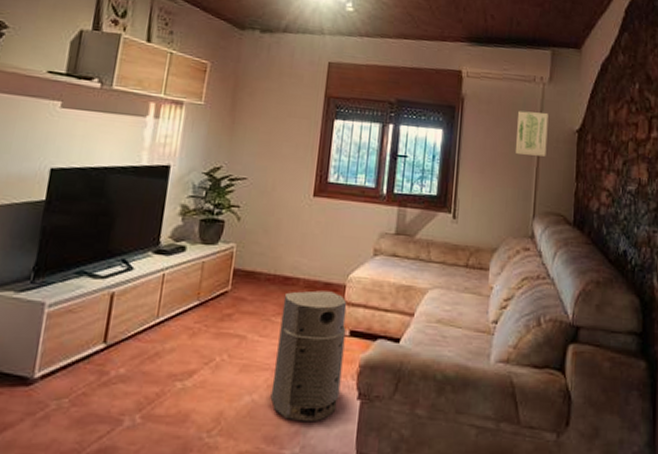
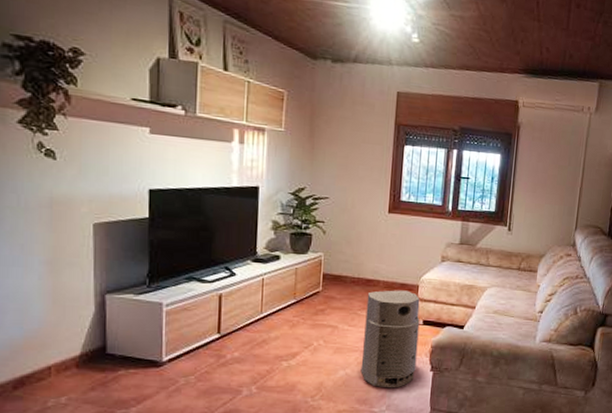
wall art: present [515,110,549,157] -> none [562,138,593,178]

